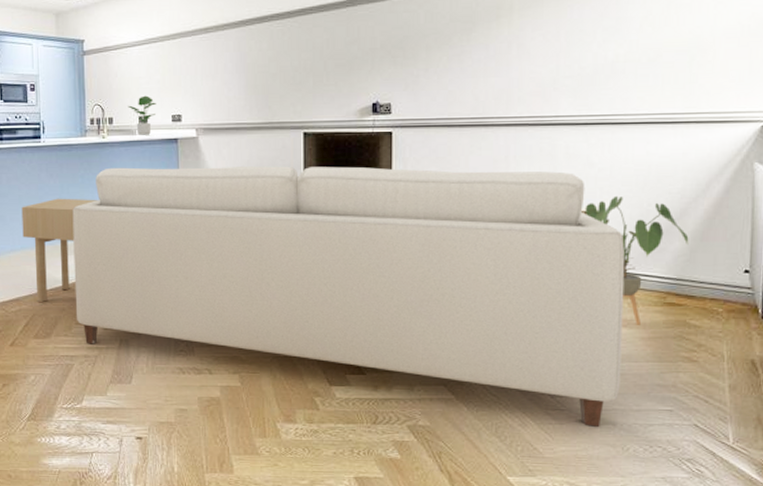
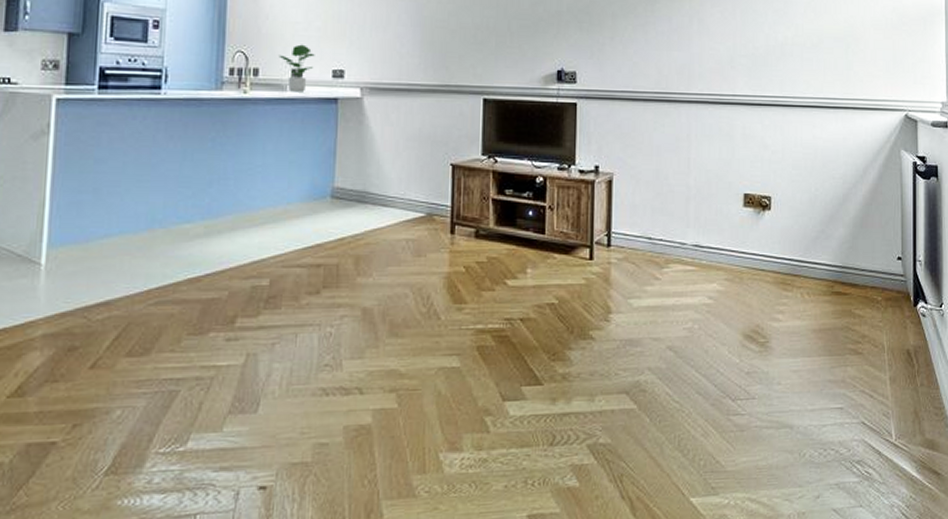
side table: present [21,198,98,303] -> none [123,167,231,307]
sofa: present [72,166,625,427] -> none [188,130,797,432]
house plant: present [584,195,689,325] -> none [760,179,851,317]

